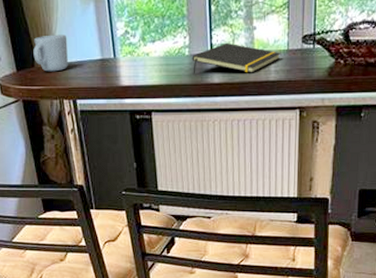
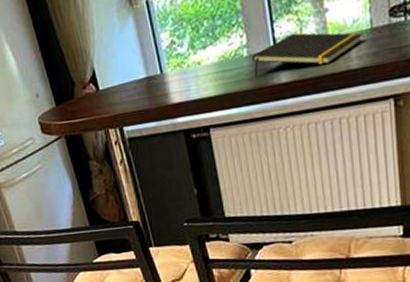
mug: present [33,35,68,72] -> none [71,57,111,102]

